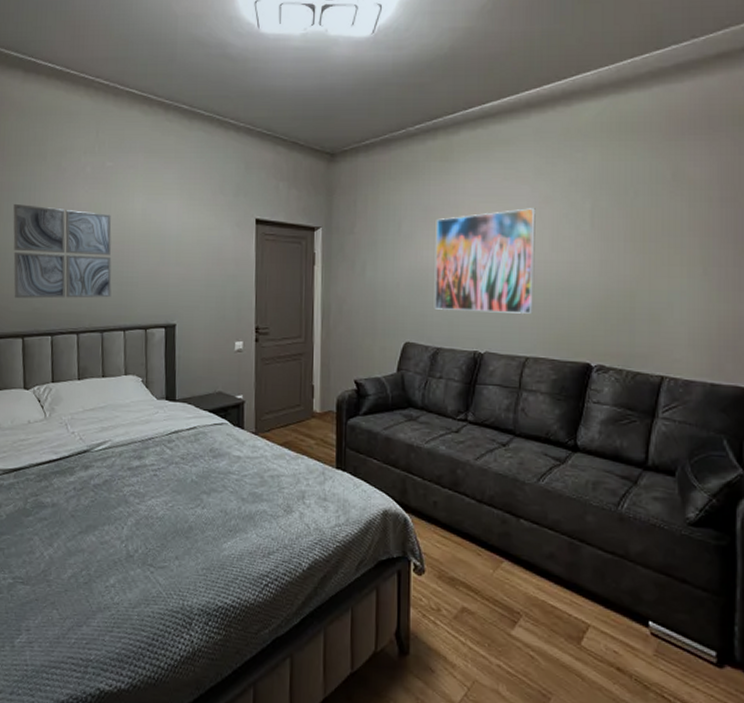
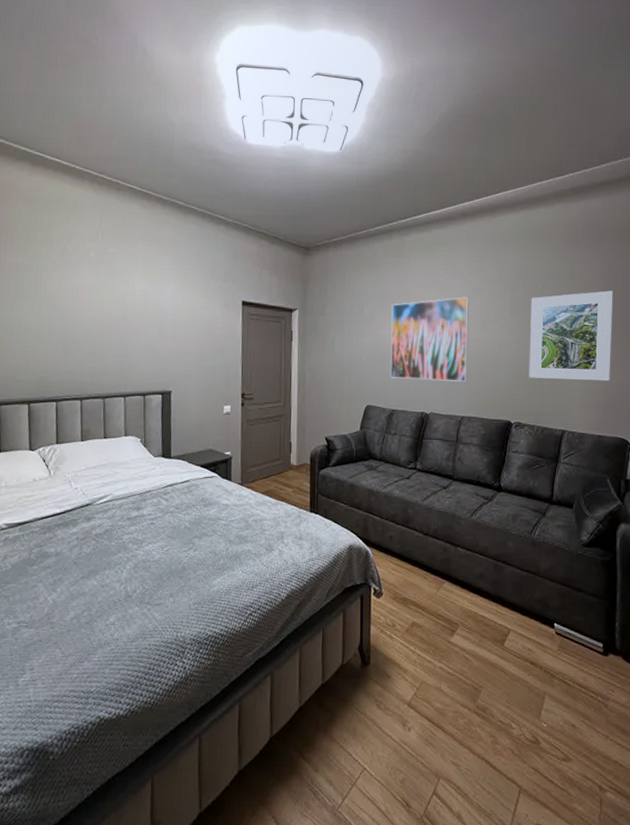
wall art: present [13,203,112,299] -> none [20,282,113,369]
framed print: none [615,195,733,314] -> present [529,290,613,381]

